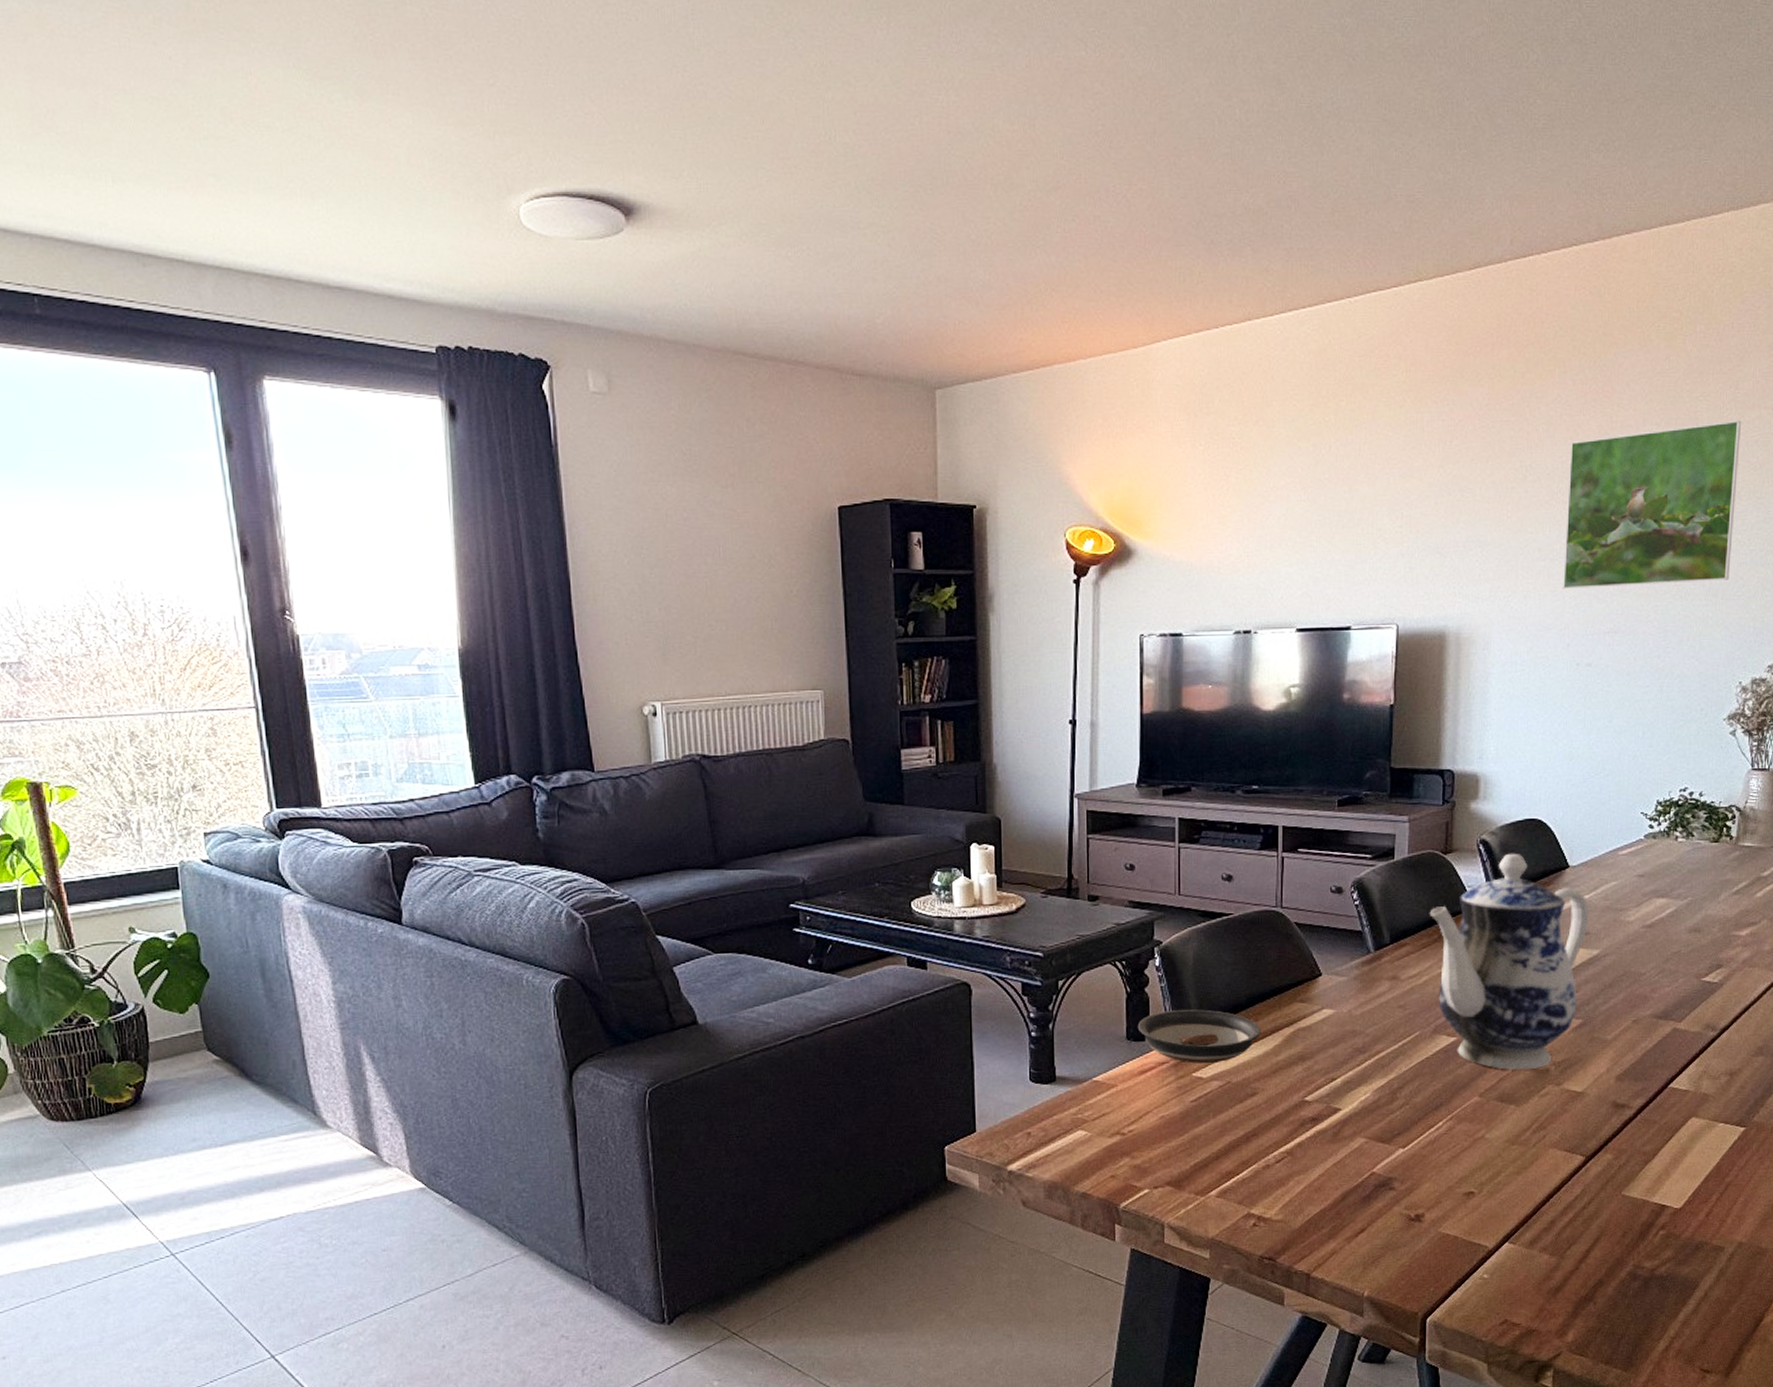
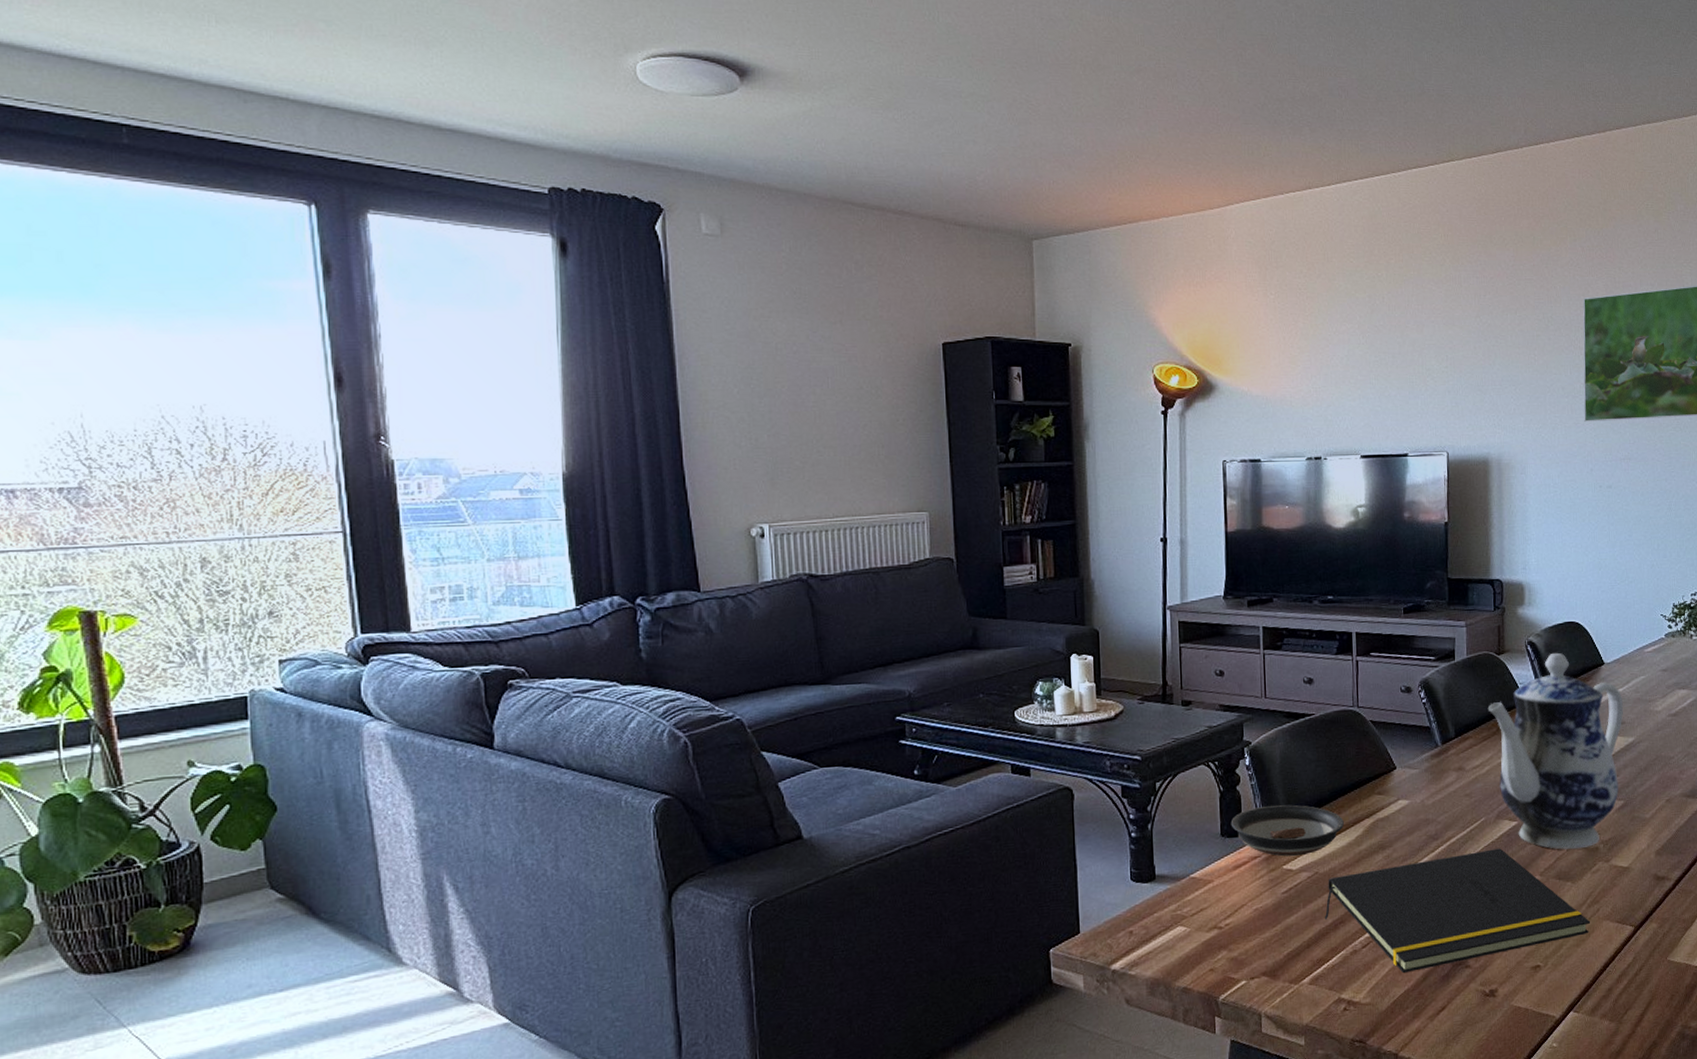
notepad: none [1235,1065,1535,1192] -> present [1324,848,1591,974]

